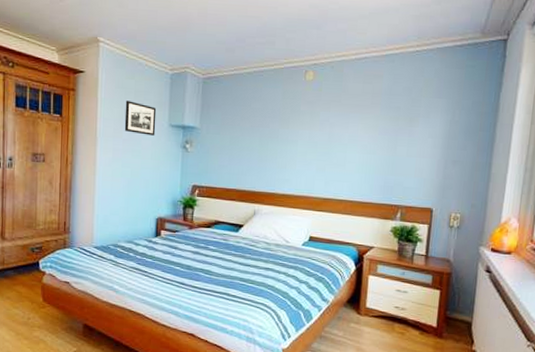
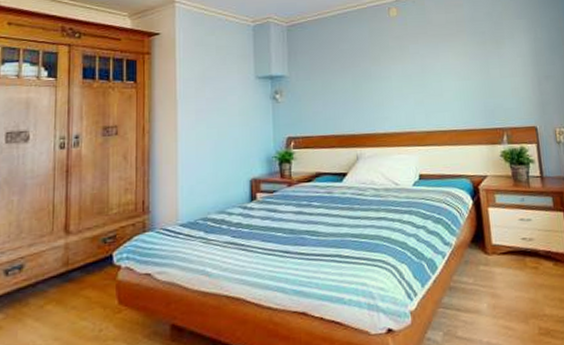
picture frame: present [124,100,157,136] -> none [206,57,242,91]

